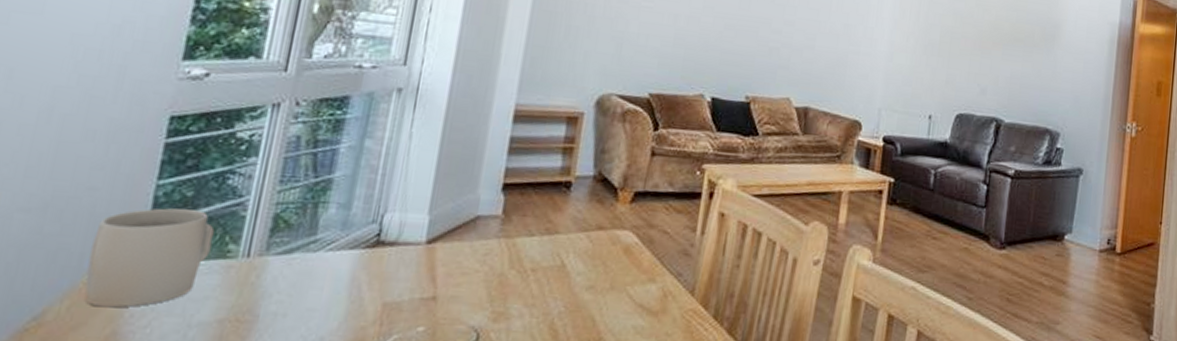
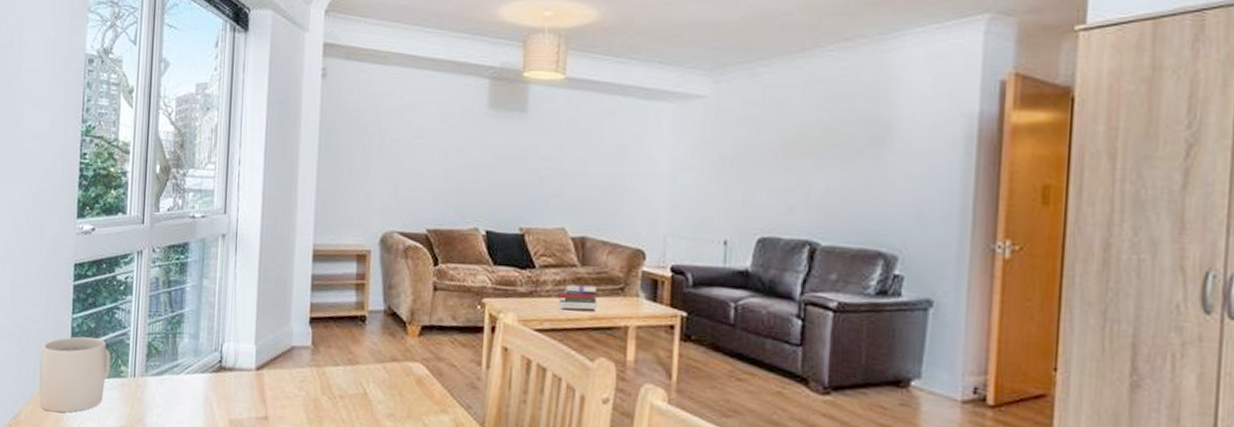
books: none [777,152,816,178] -> present [556,284,598,312]

